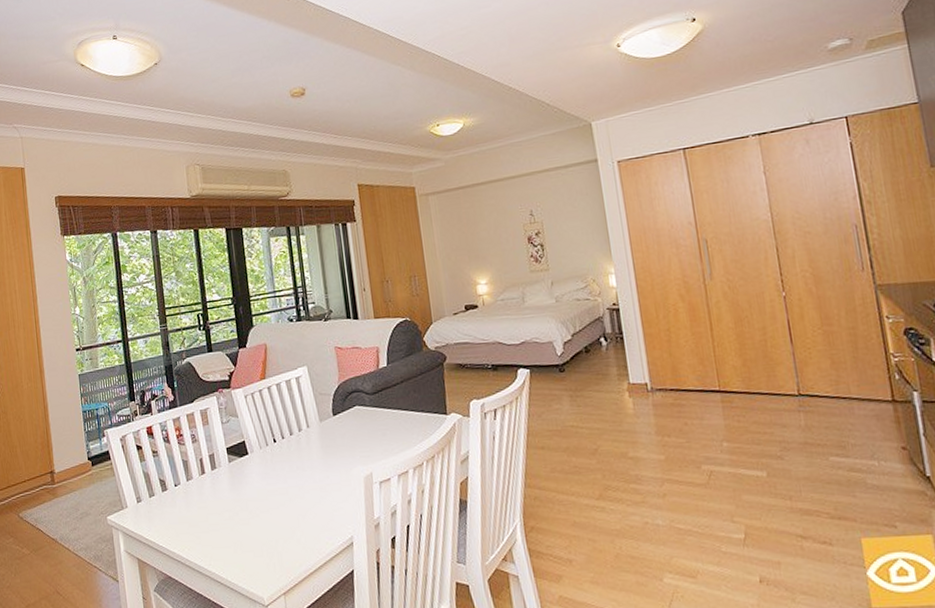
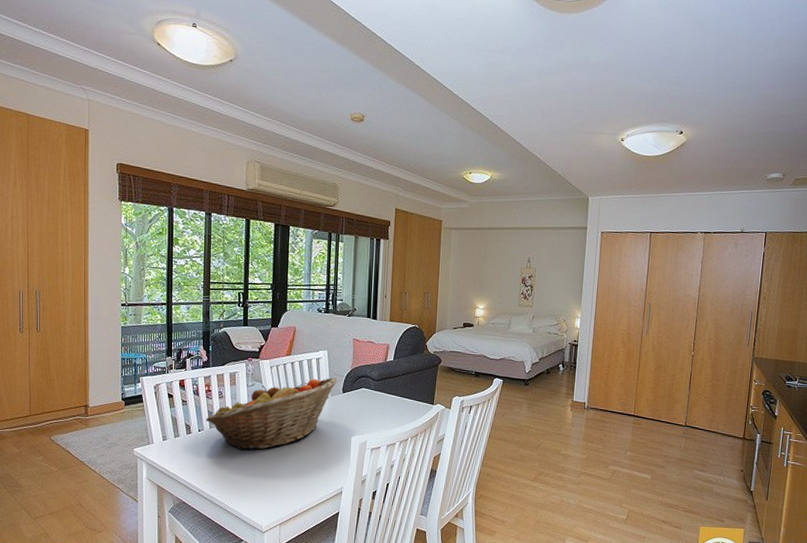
fruit basket: none [181,398,325,504] -> present [205,378,337,450]

